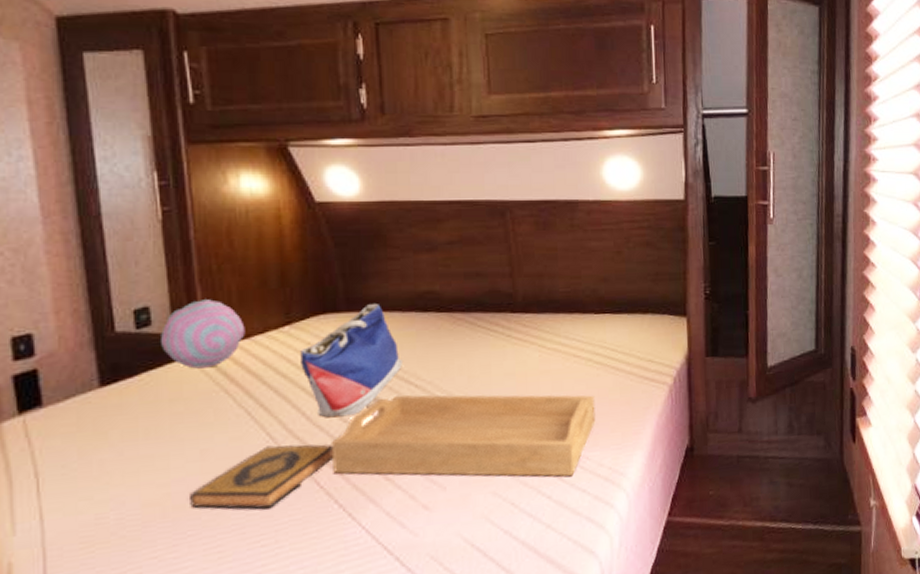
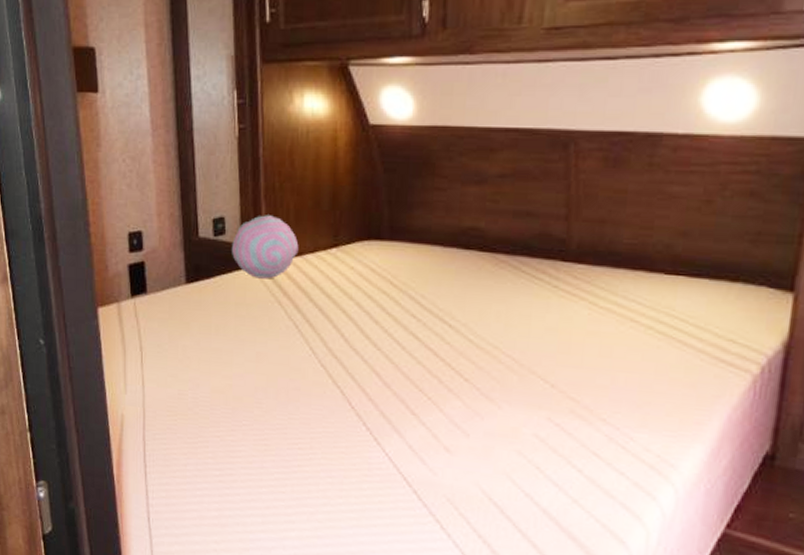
hardback book: present [190,444,334,509] -> none [246,359,366,417]
tote bag: present [300,304,402,418] -> none [343,235,439,345]
serving tray: present [331,395,596,477] -> none [363,332,651,455]

